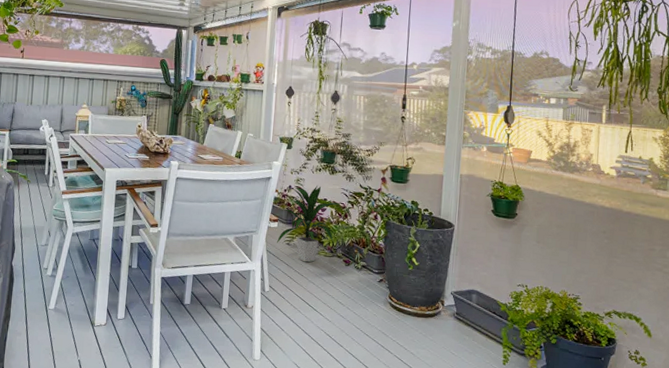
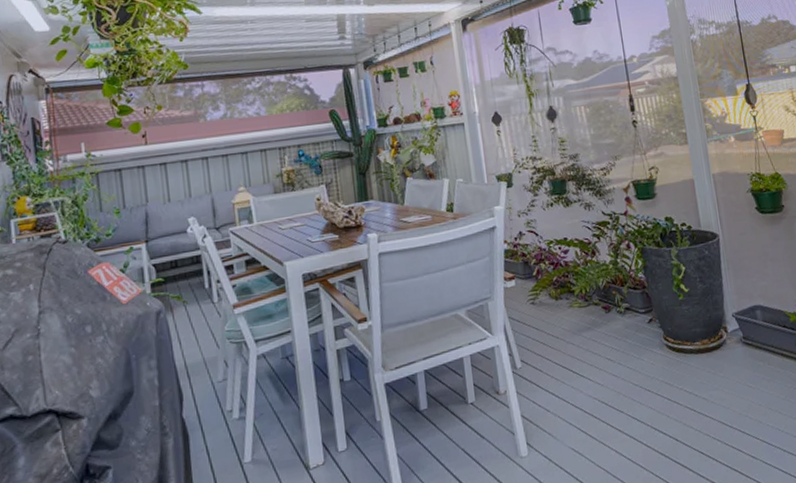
indoor plant: present [276,185,340,263] -> none [518,223,585,321]

